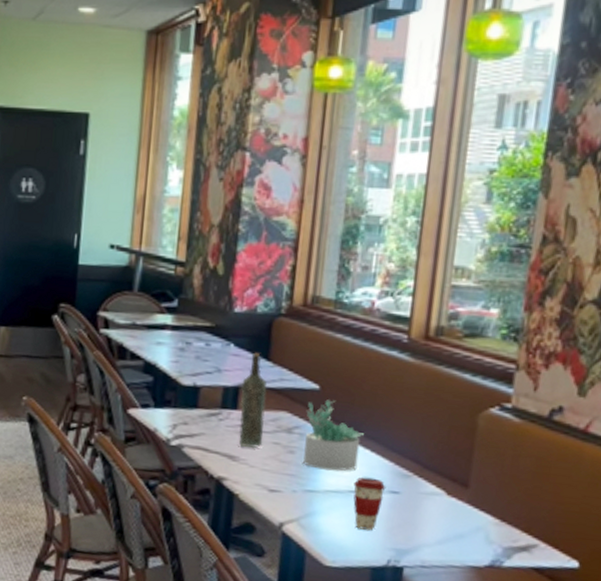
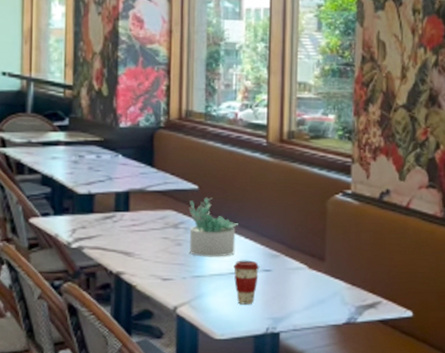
bottle: present [238,352,267,449] -> none [131,161,154,245]

